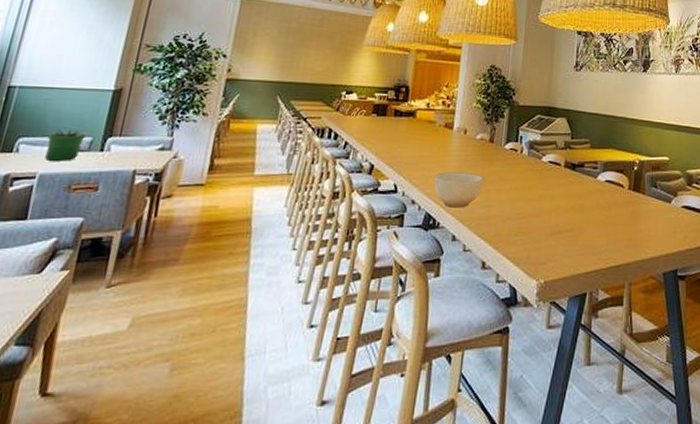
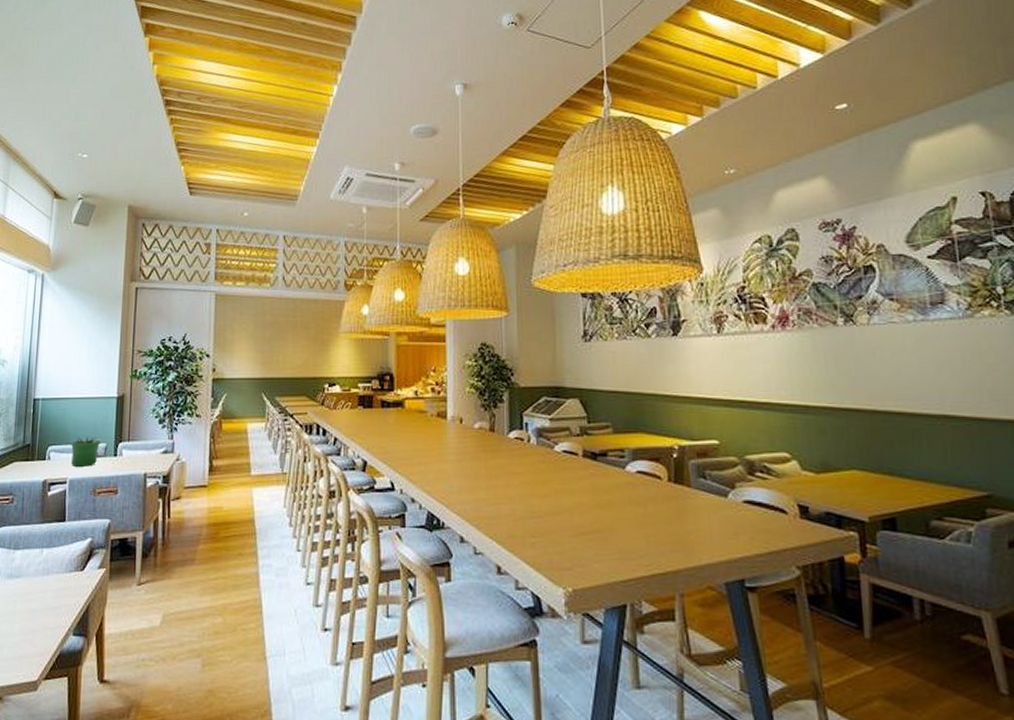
bowl: present [434,171,484,208] -> none [433,465,488,506]

